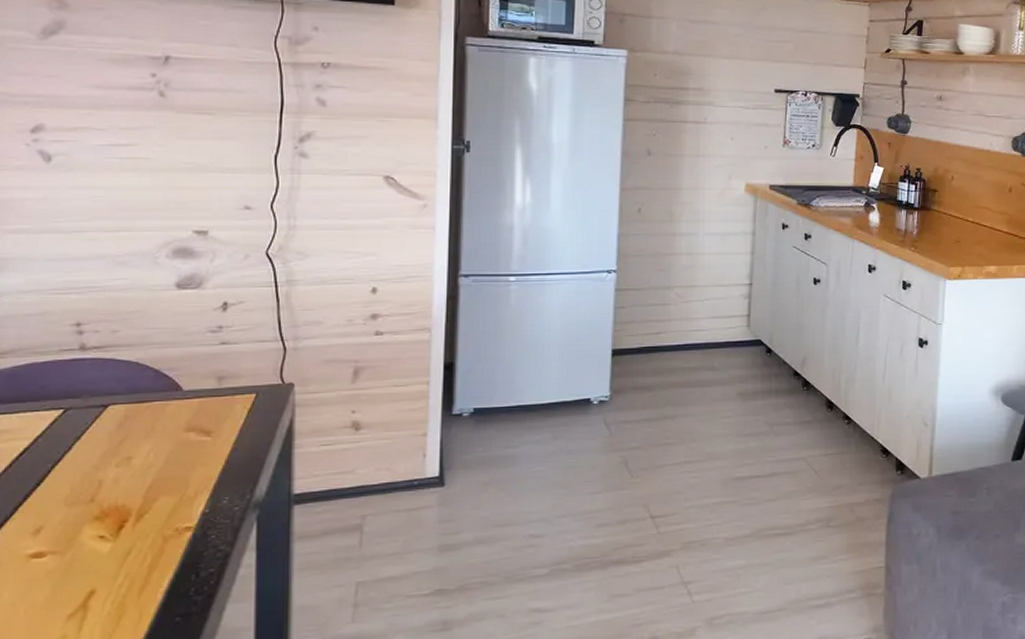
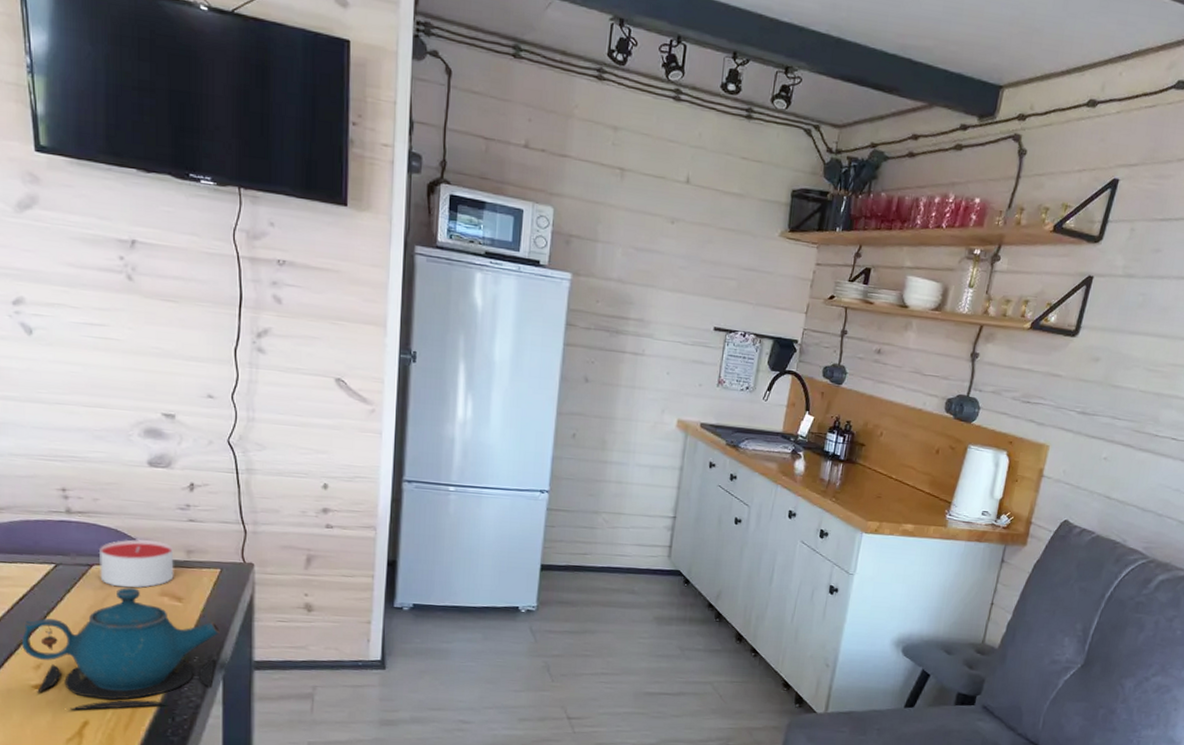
teapot: none [18,426,254,579] -> present [21,587,220,710]
candle: none [115,370,203,427] -> present [98,539,174,588]

